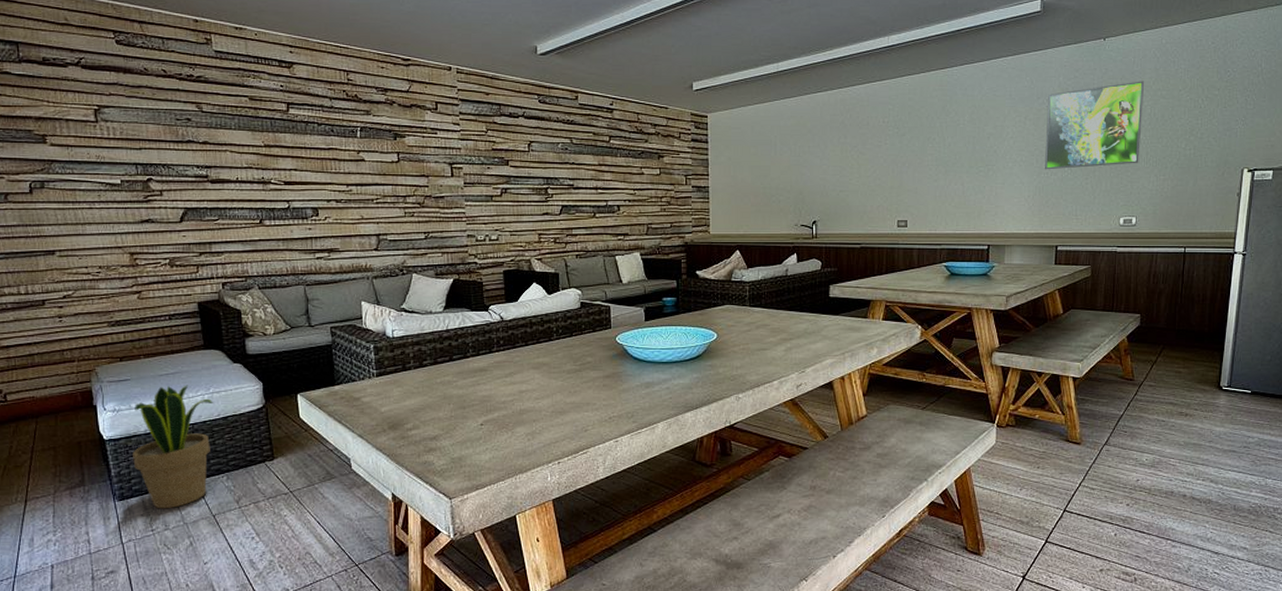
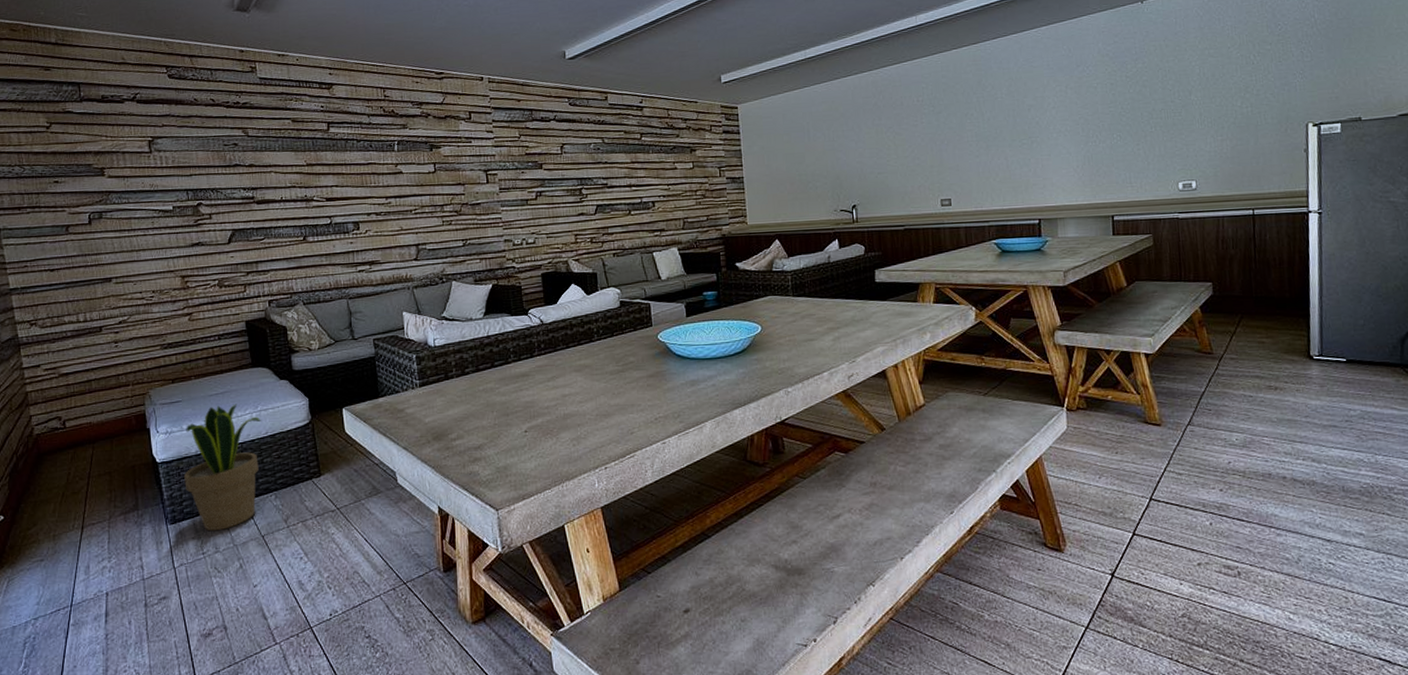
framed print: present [1045,81,1145,170] -> none [1088,41,1193,138]

